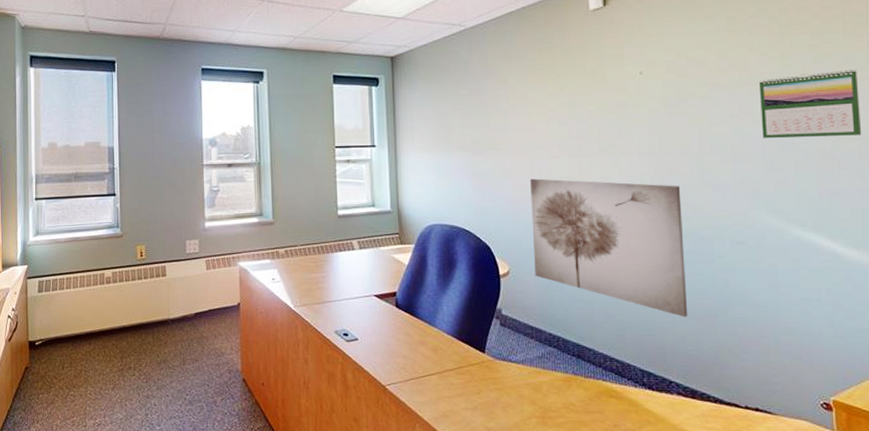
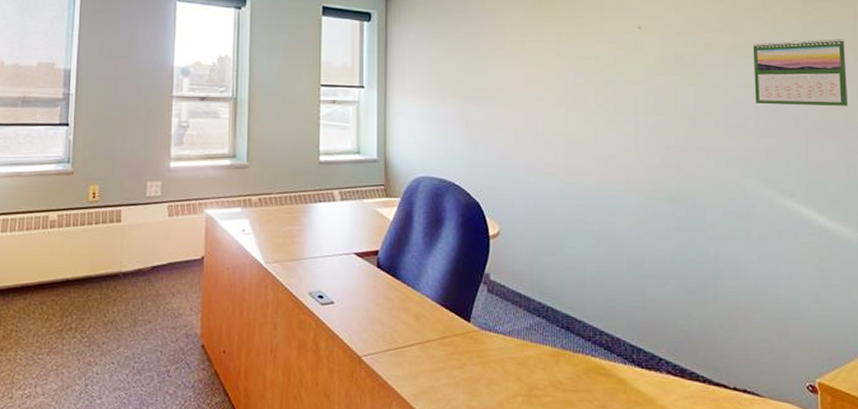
wall art: present [530,178,688,317] -> none [525,132,679,289]

